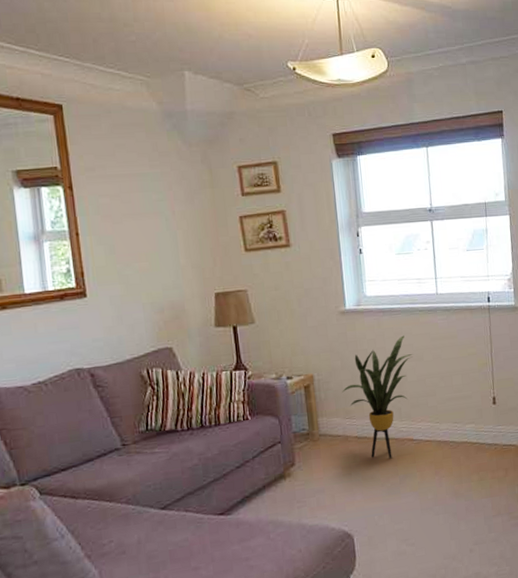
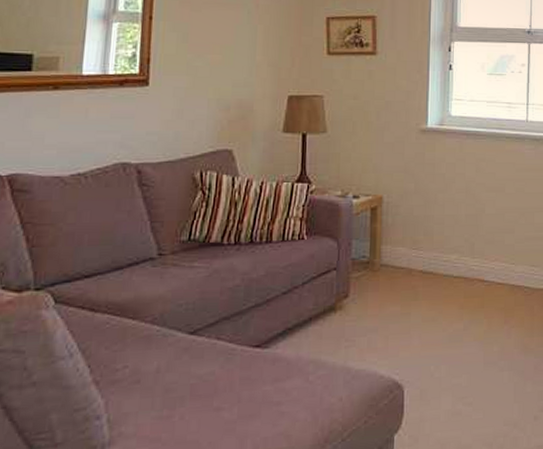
house plant: present [342,335,413,459] -> none [412,162,494,301]

